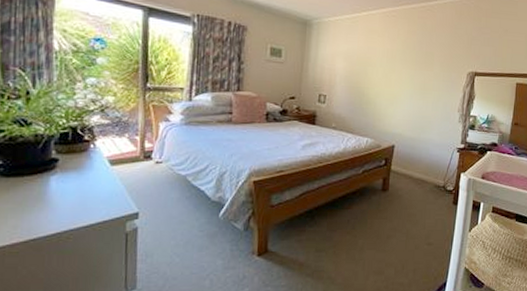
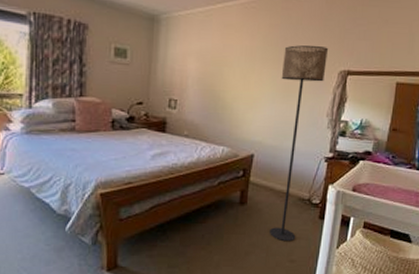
floor lamp: none [409,49,459,226] -> present [270,45,329,242]

